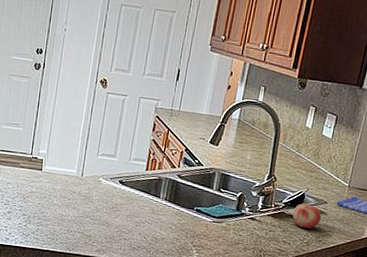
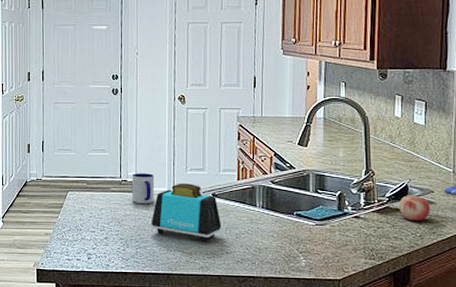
mug: none [40,152,66,184] -> present [132,173,155,204]
toaster: none [55,167,124,227] -> present [151,183,222,242]

